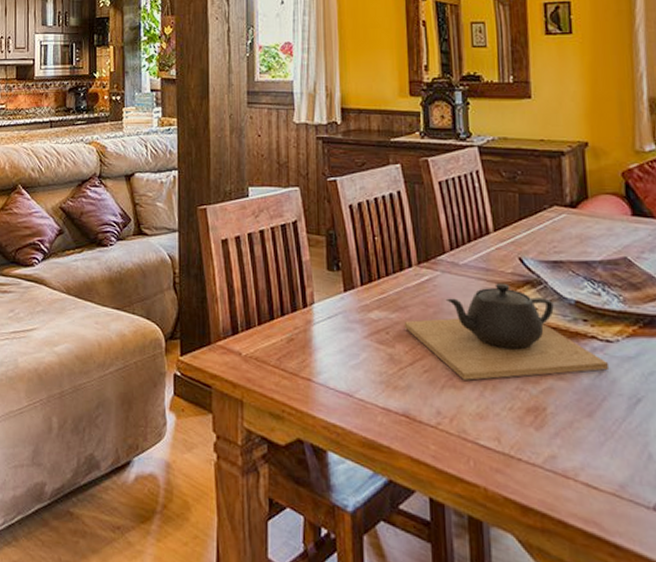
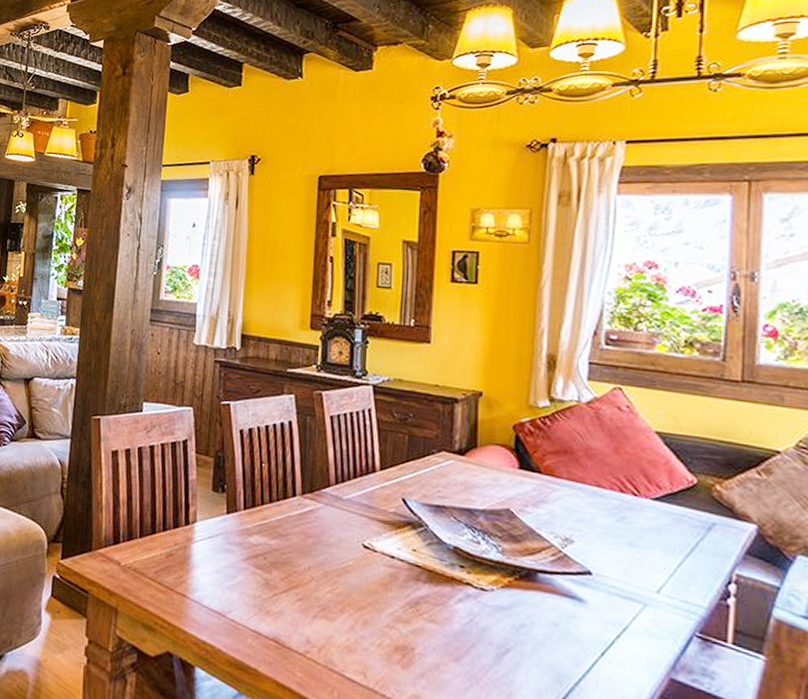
teapot: present [403,282,610,380] -> none [282,520,482,618]

